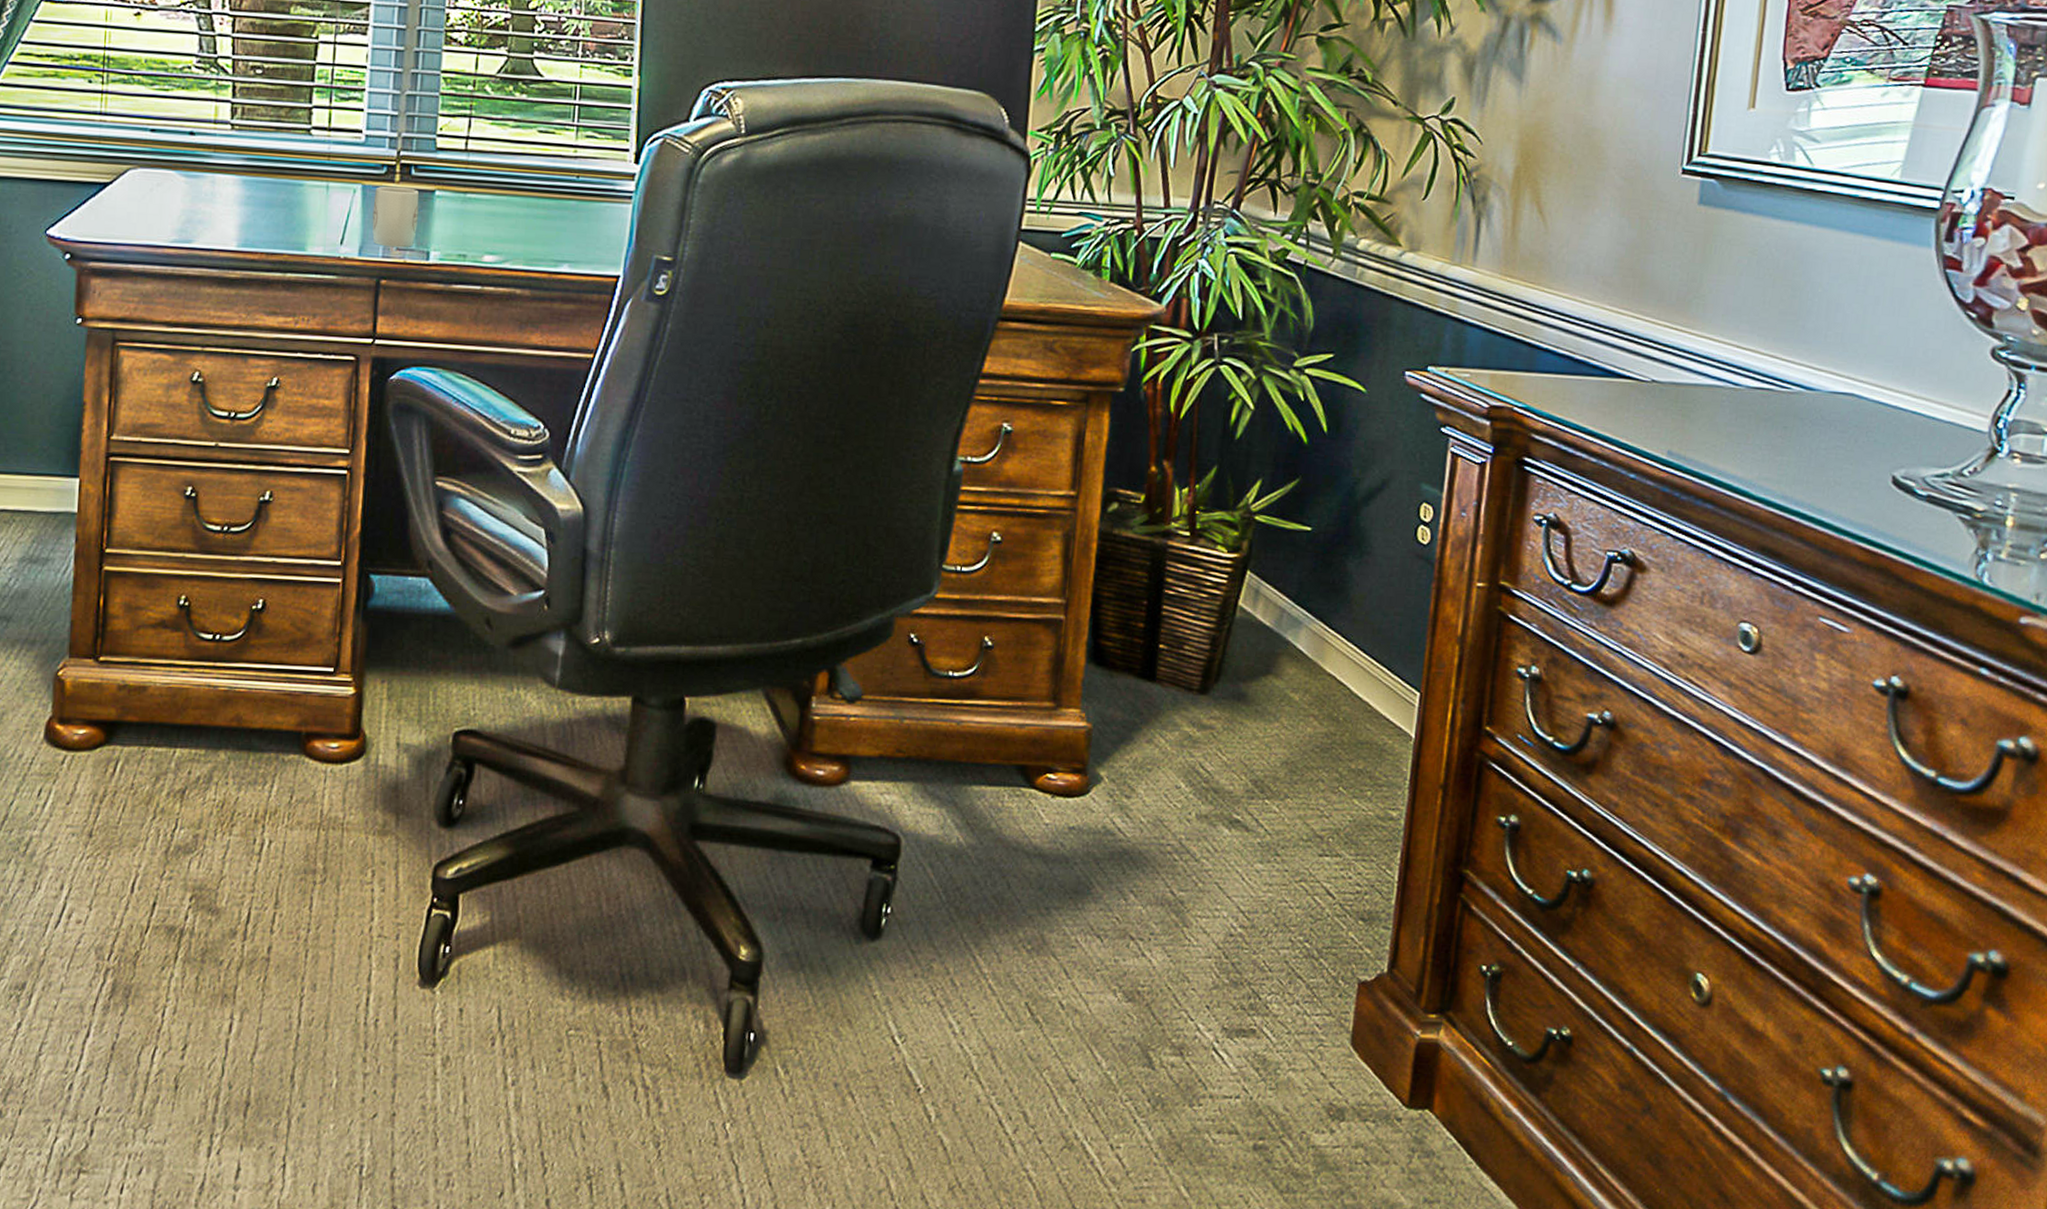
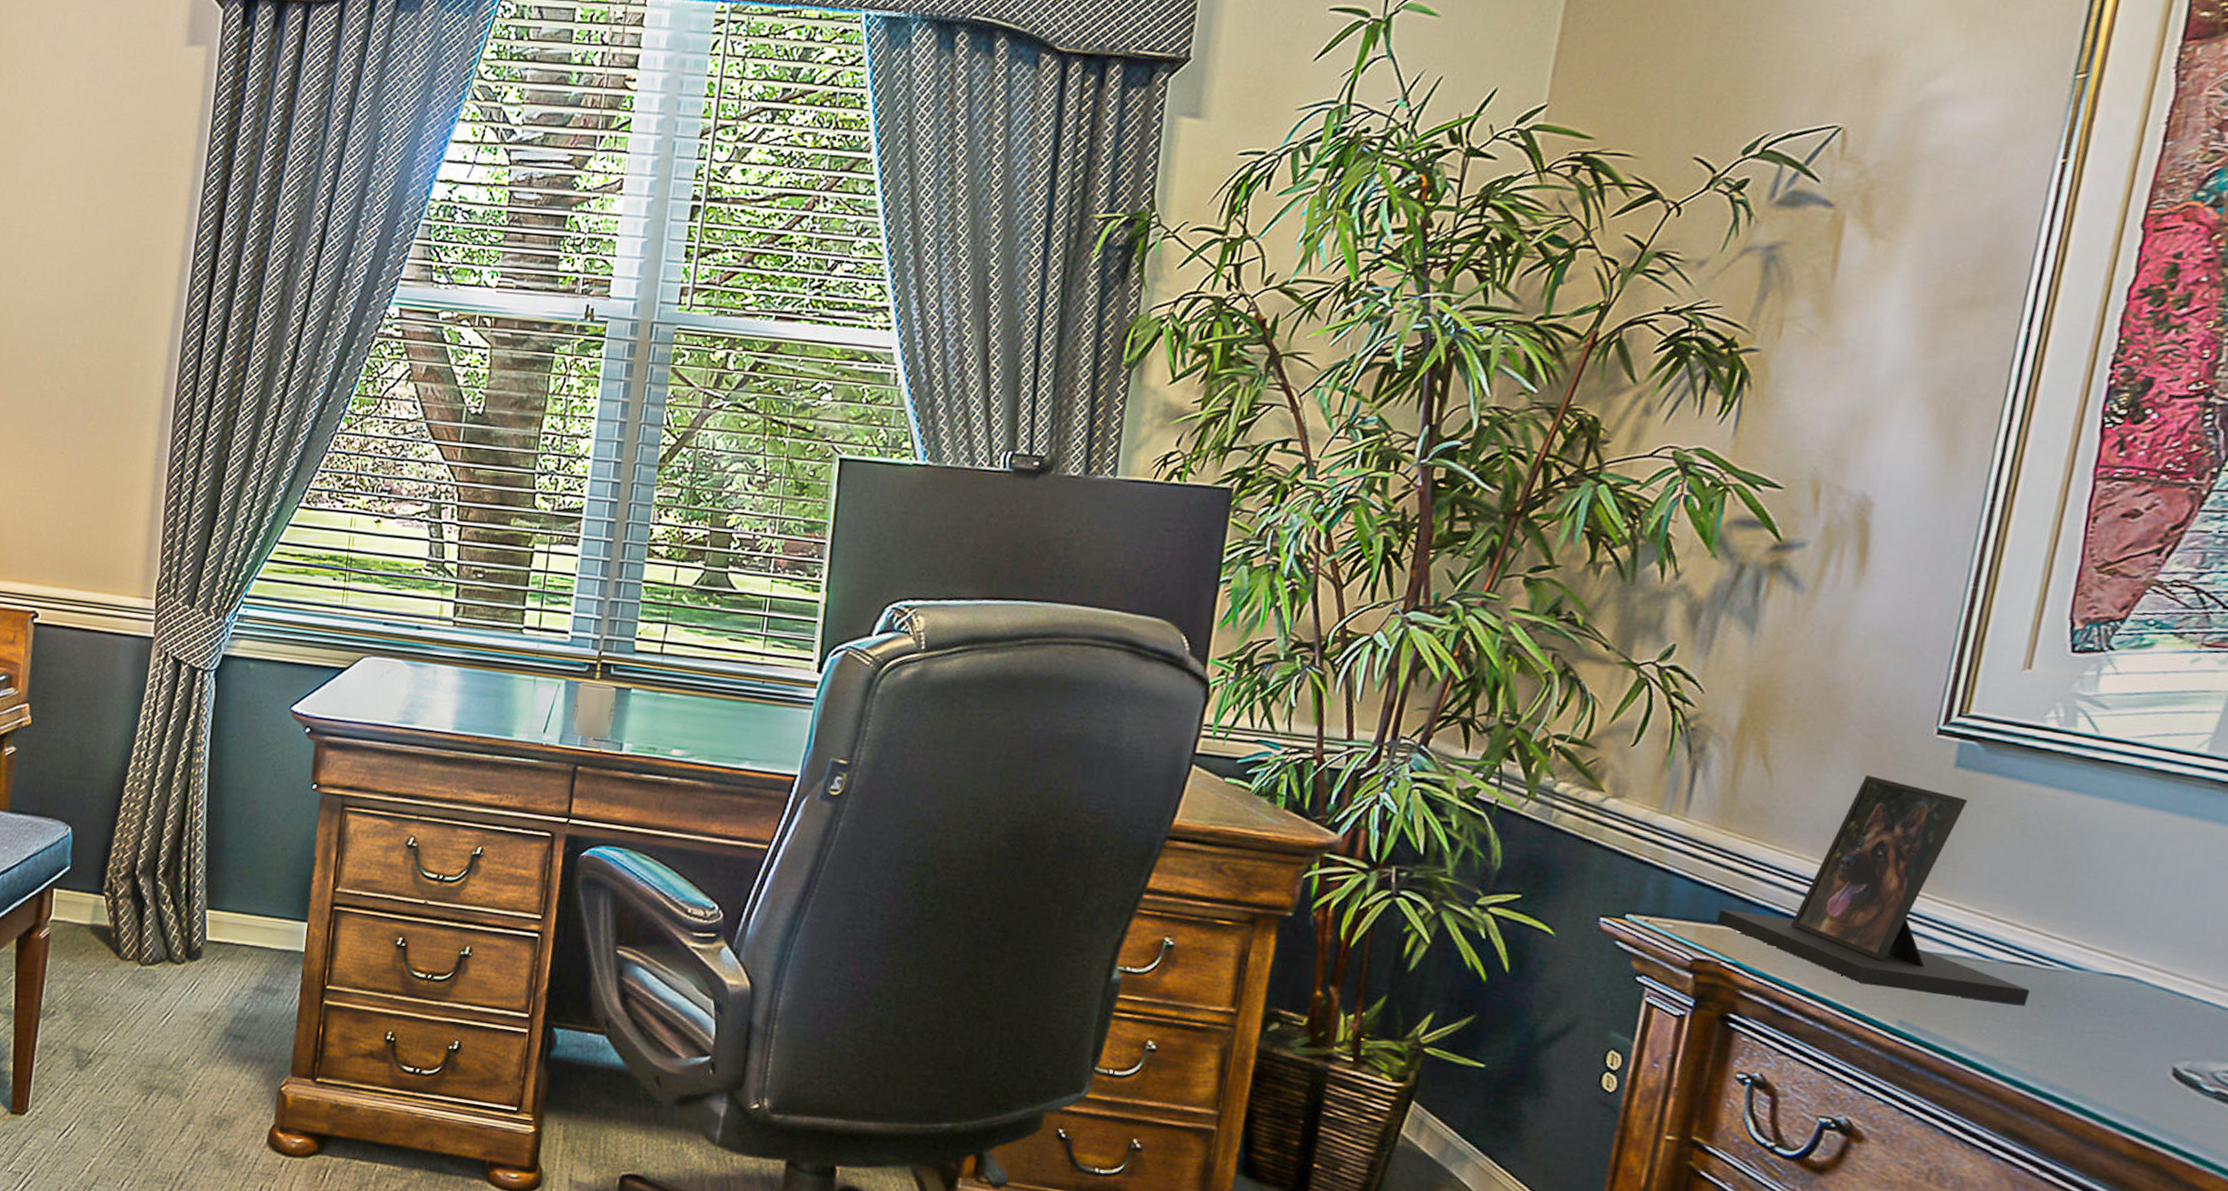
photo frame: none [1507,216,1774,429] -> present [1716,774,2031,1007]

